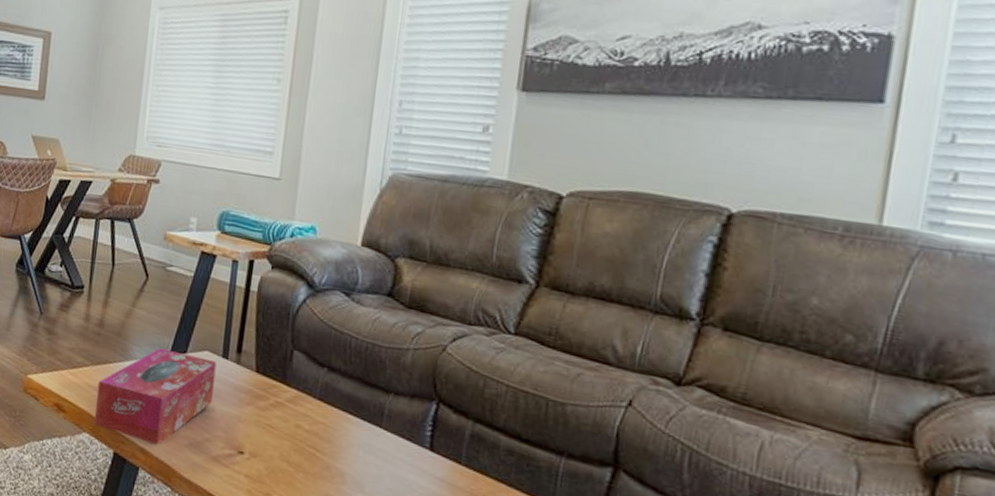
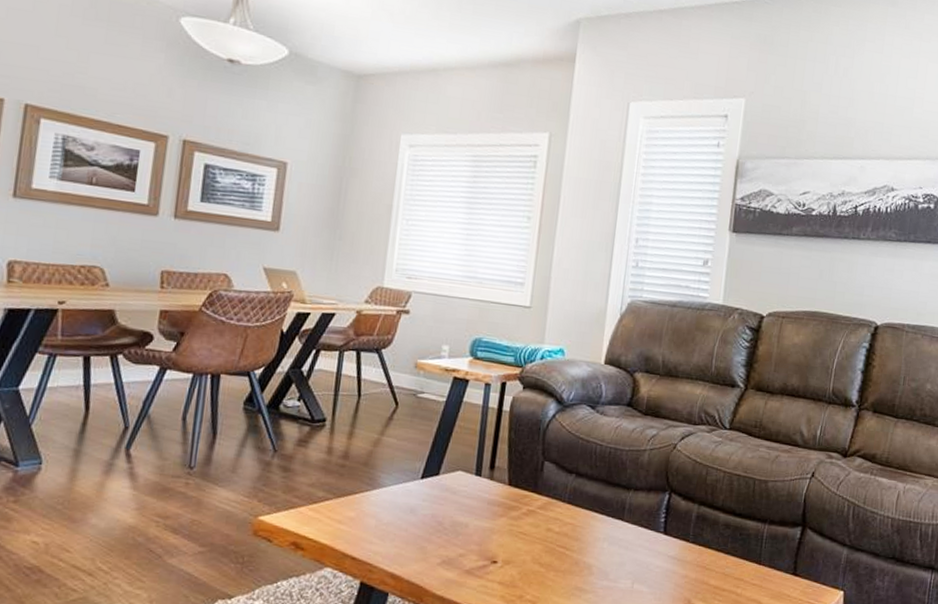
tissue box: present [93,347,217,445] -> none [337,473,470,567]

